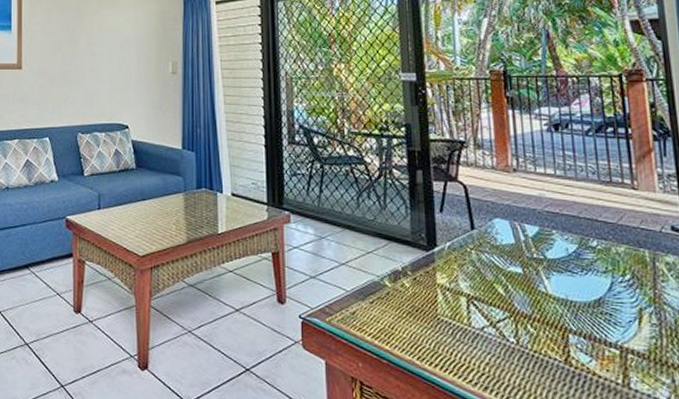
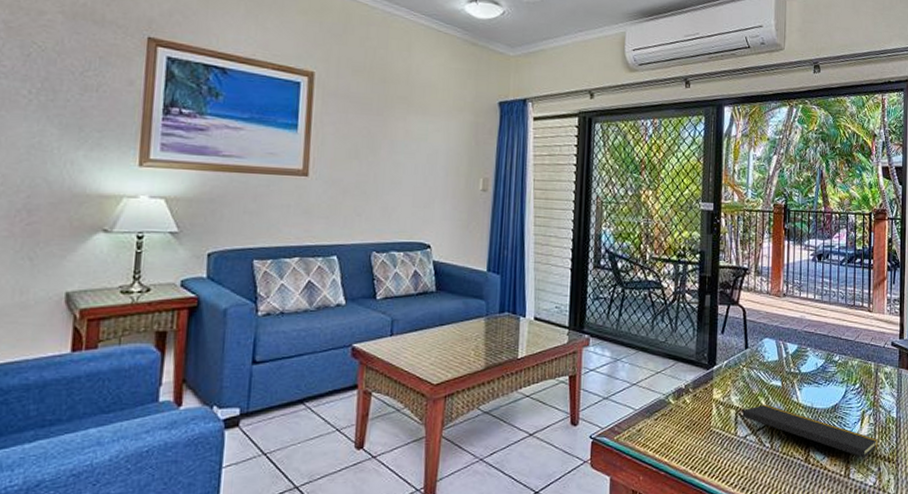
notepad: none [475,293,667,388] -> present [742,404,877,475]

